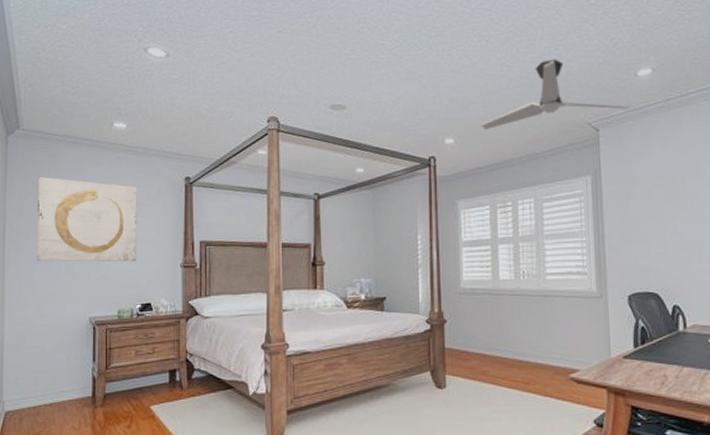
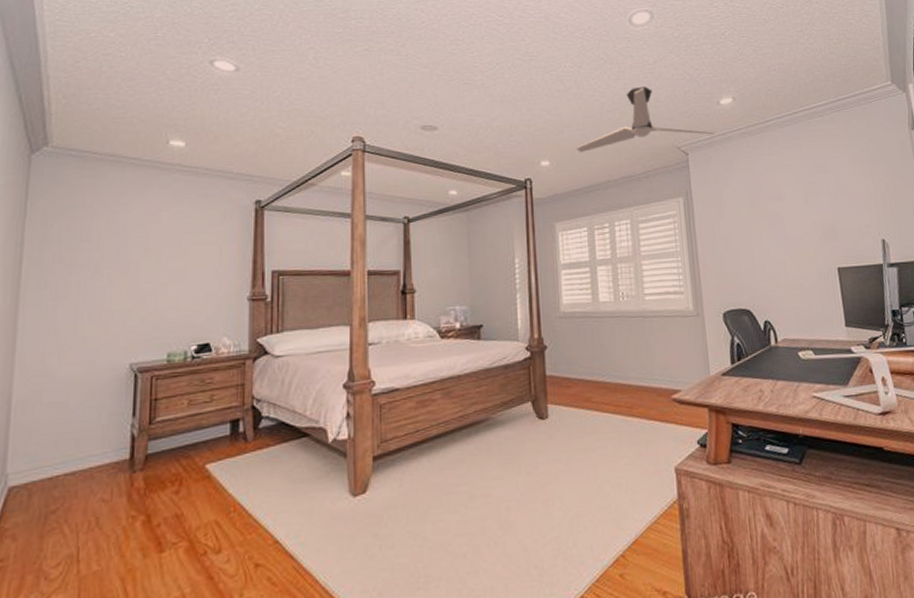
wall art: present [36,176,138,262] -> none [62,200,197,300]

